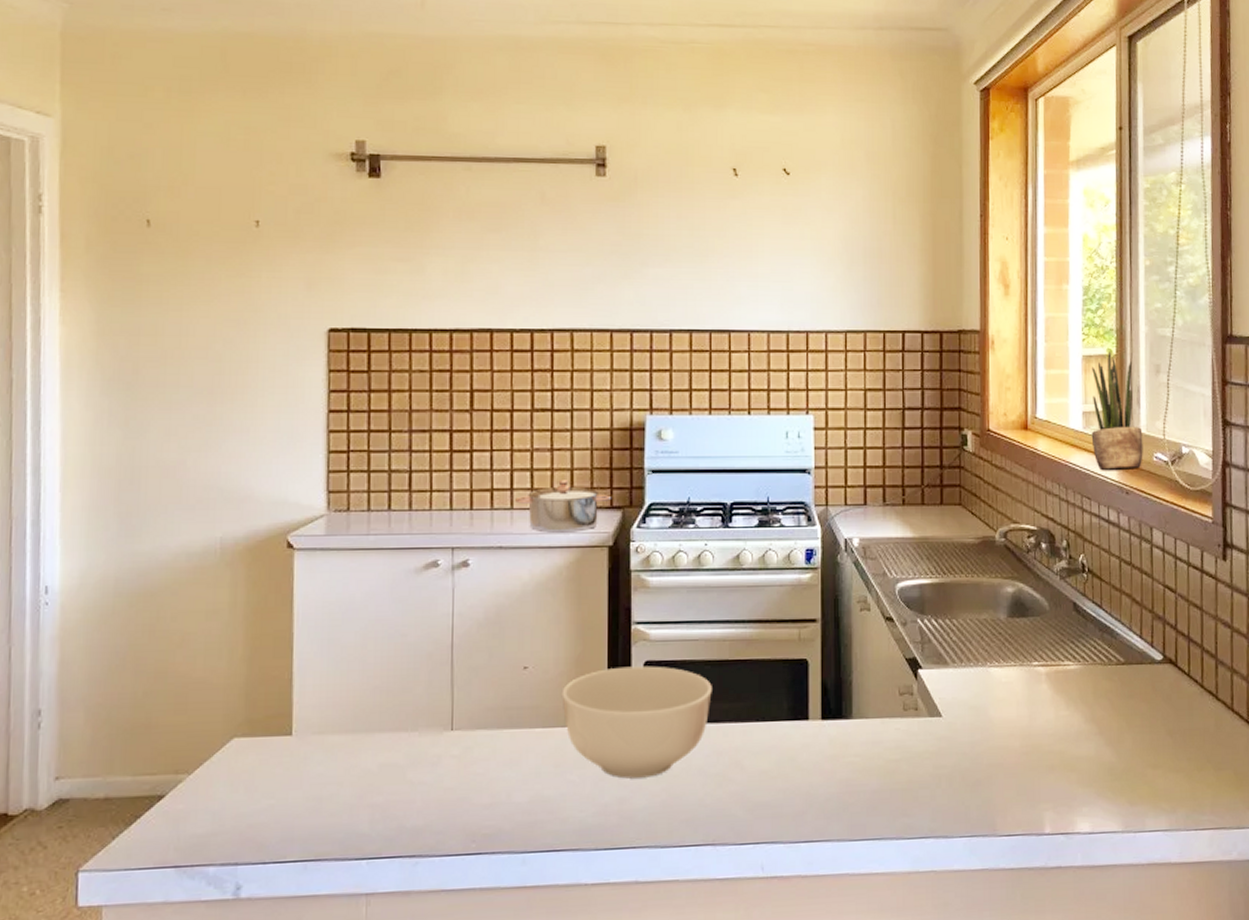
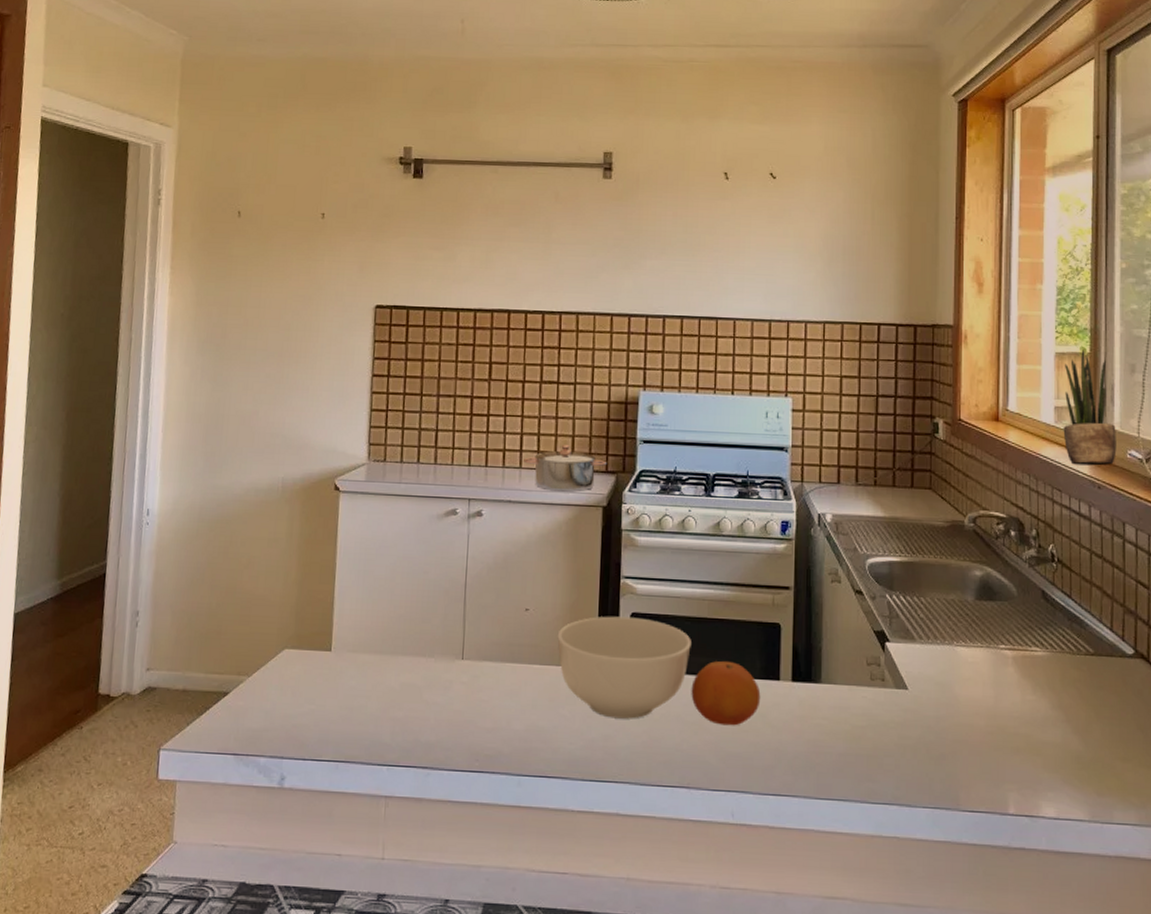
fruit: none [713,704,789,774] -> present [691,660,761,726]

